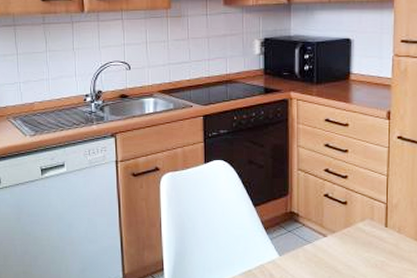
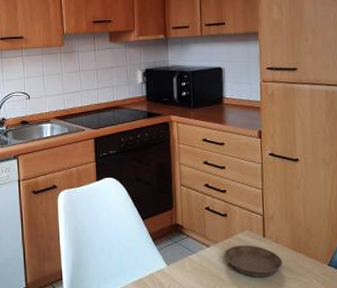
saucer: none [342,235,404,269] -> present [225,245,282,277]

